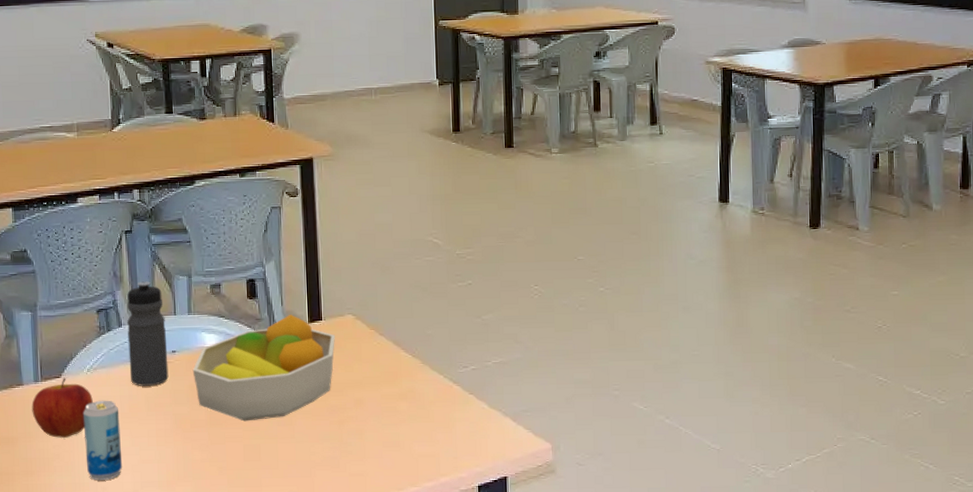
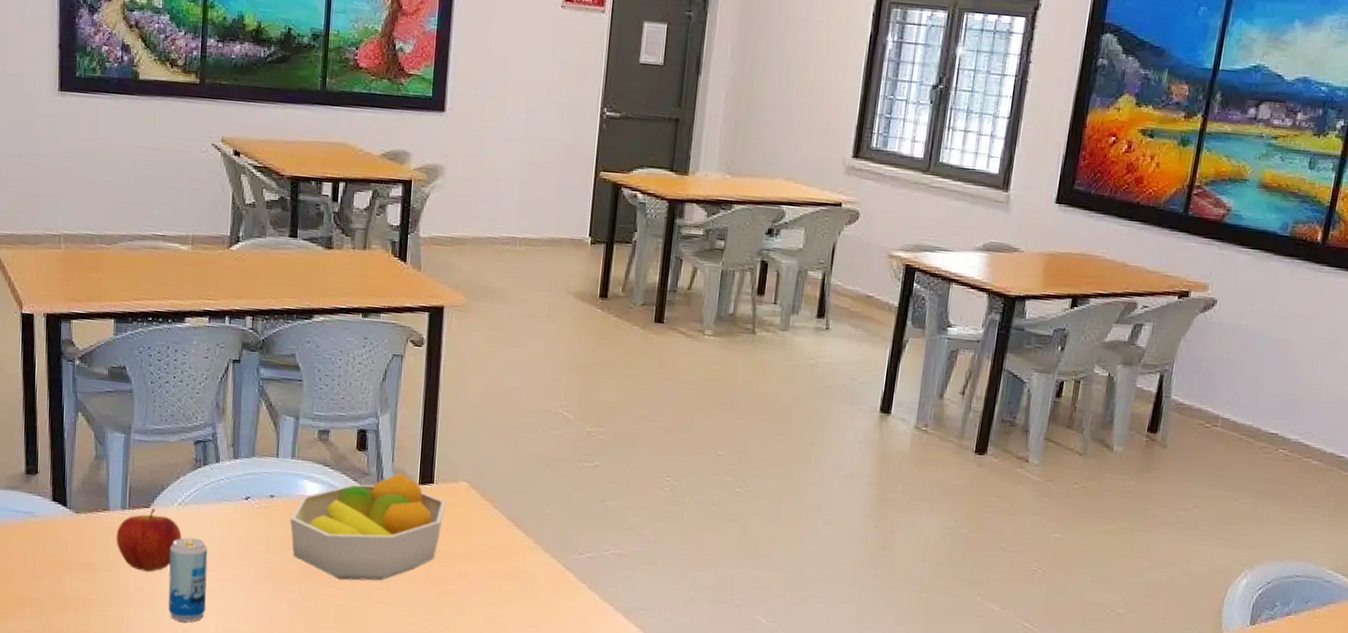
water bottle: present [127,281,169,386] -> none [223,417,267,530]

